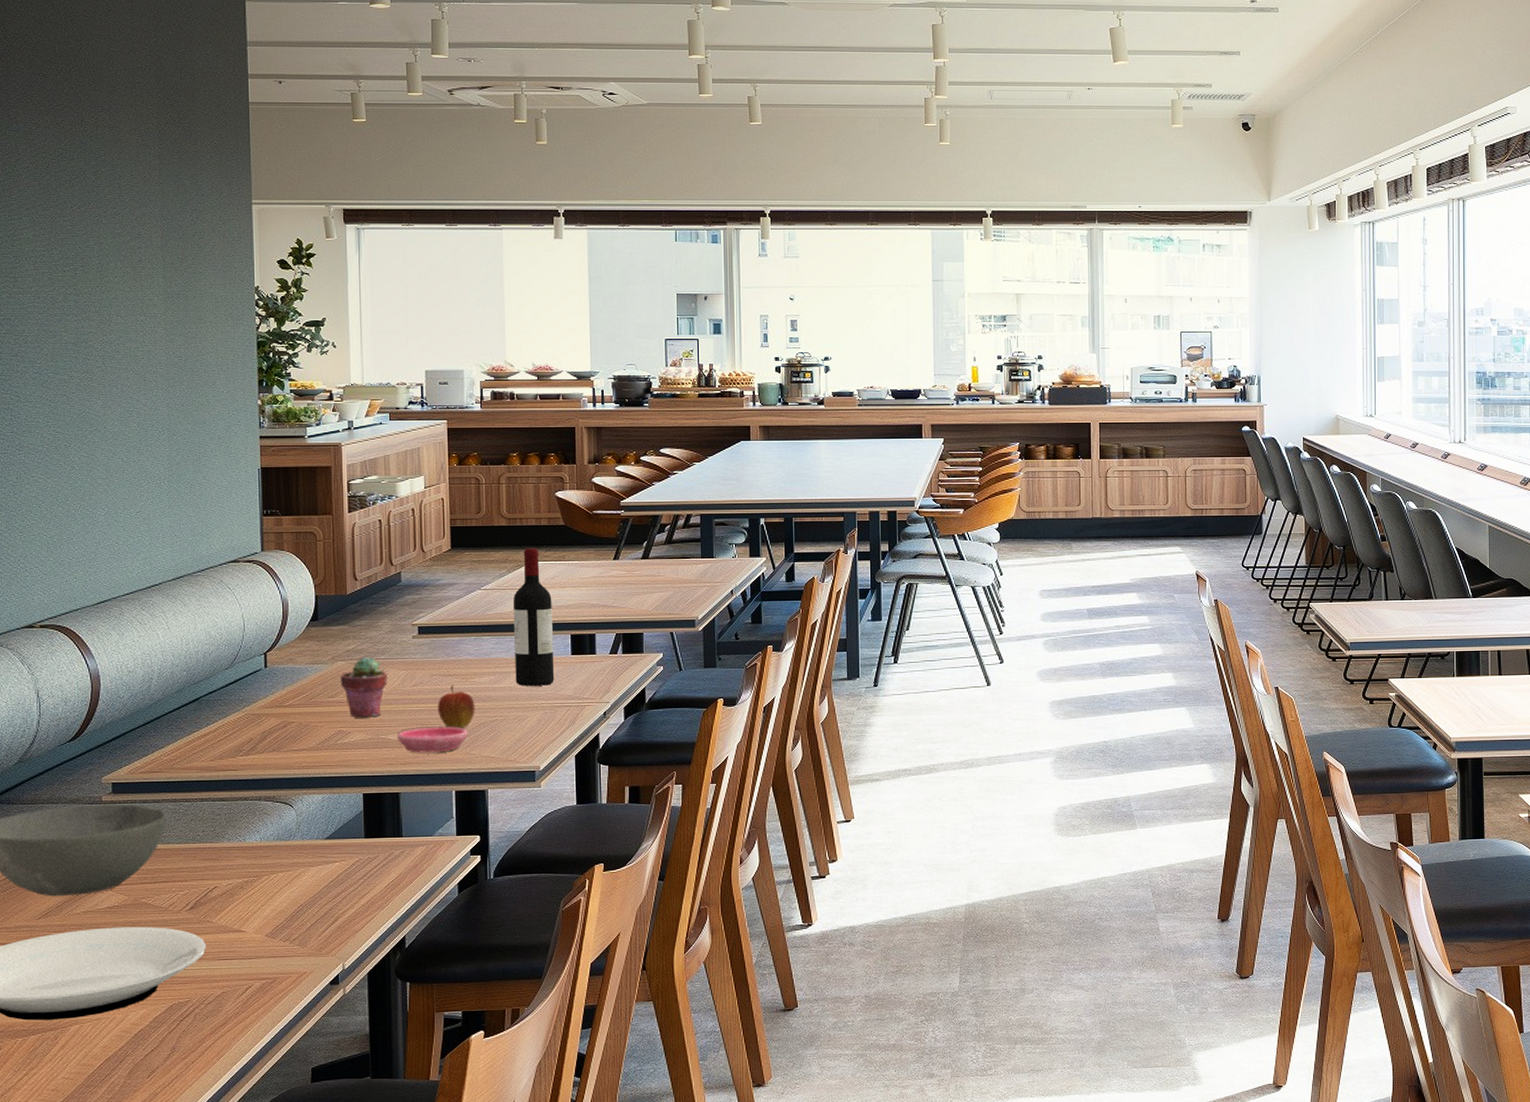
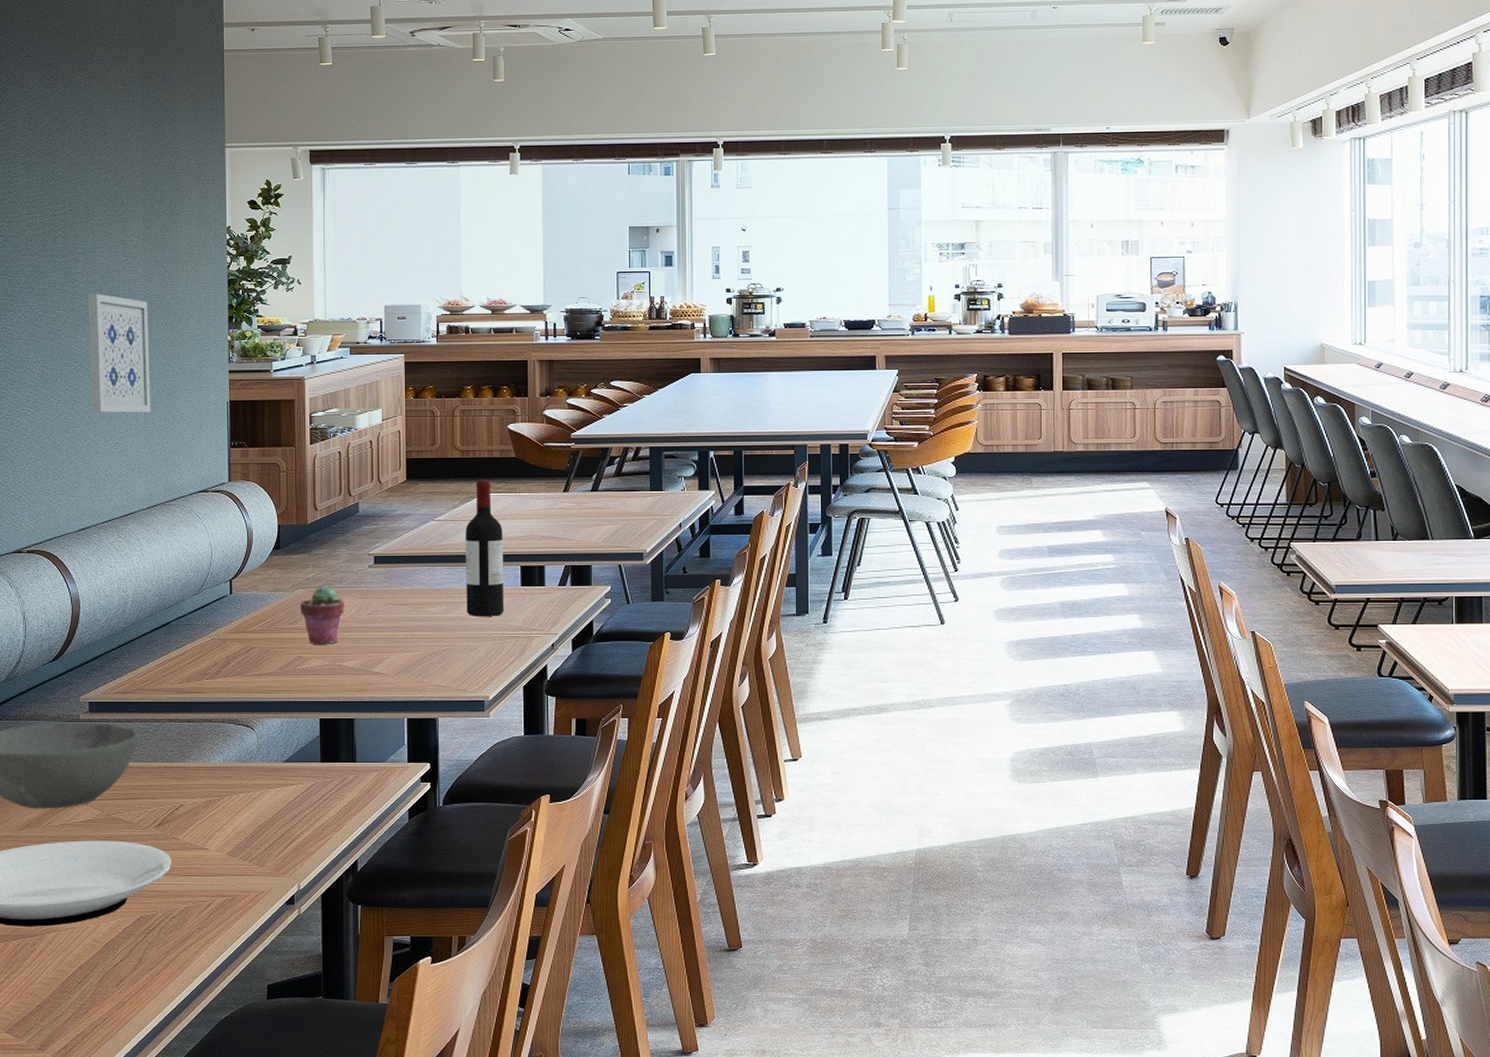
wall art: none [104,354,176,480] -> present [88,293,151,413]
saucer: present [396,726,468,753] -> none [352,654,420,680]
fruit: present [437,686,475,729] -> none [391,615,427,657]

